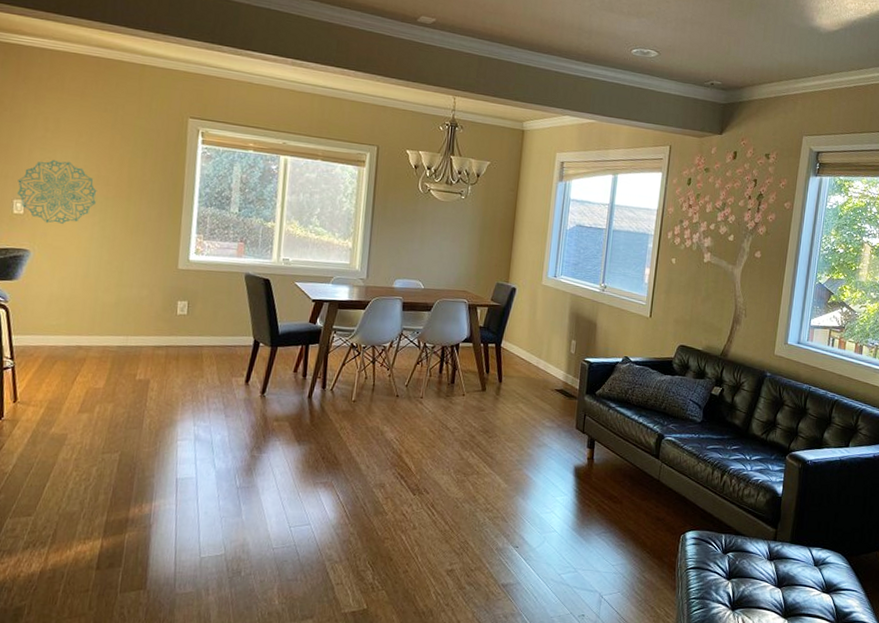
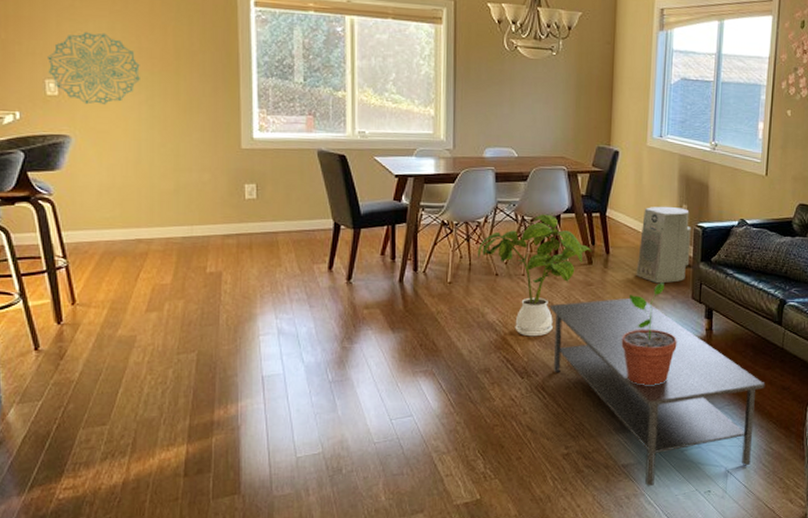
house plant: none [380,342,486,456] -> present [477,214,592,337]
coffee table: none [443,424,641,607] -> present [549,297,765,487]
potted plant: none [508,412,560,509] -> present [621,282,677,385]
air purifier: none [525,340,579,413] -> present [636,206,691,284]

